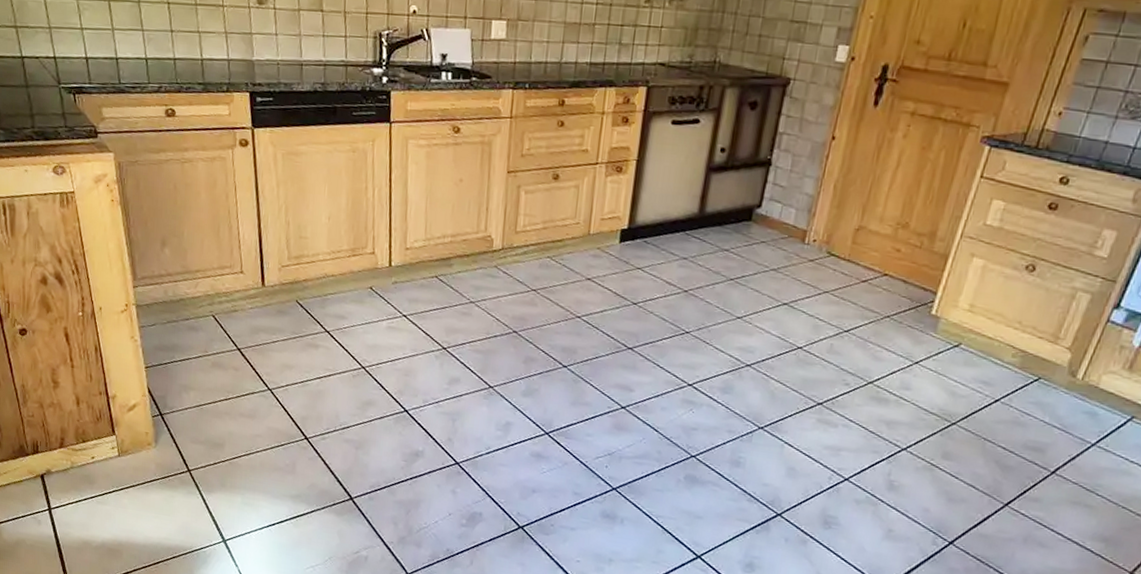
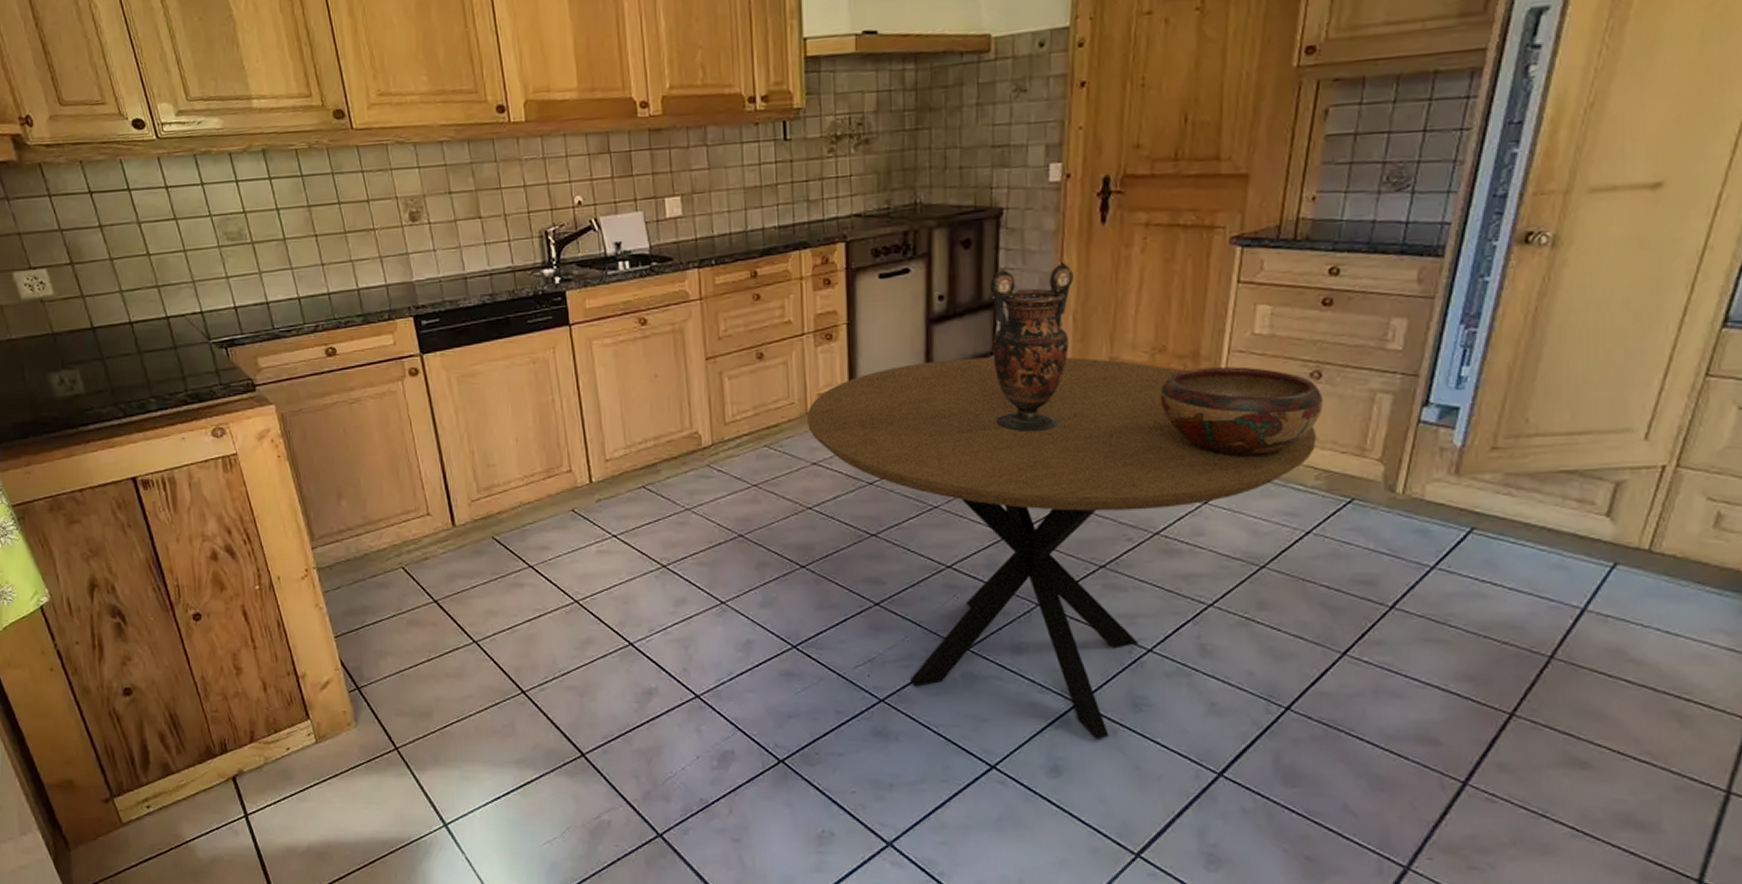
dining table: none [588,204,1021,546] -> present [807,357,1317,739]
vase: none [751,134,842,282] -> present [990,263,1073,433]
decorative bowl: none [894,246,1033,331] -> present [1160,366,1324,457]

